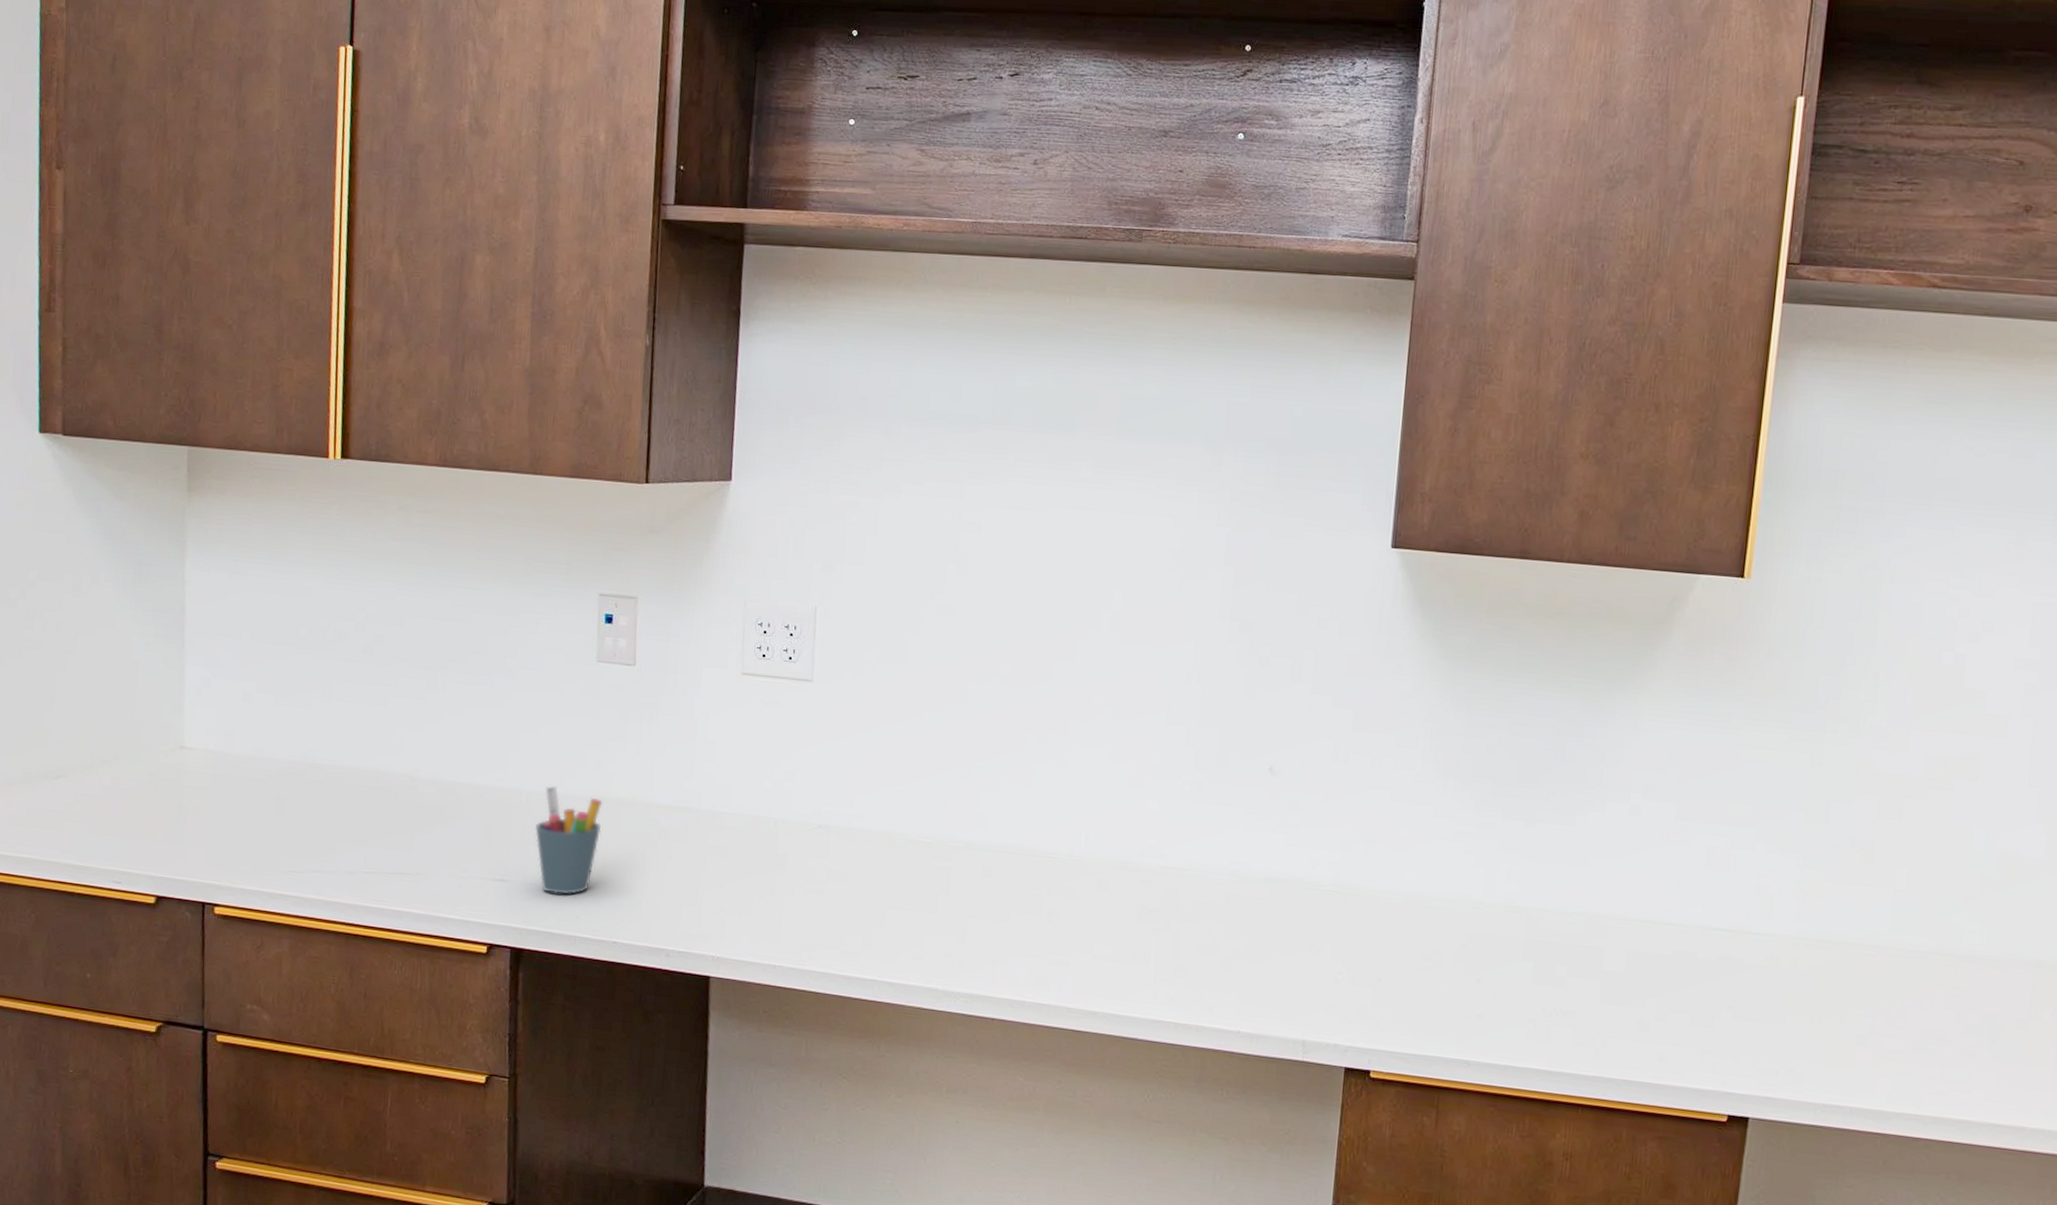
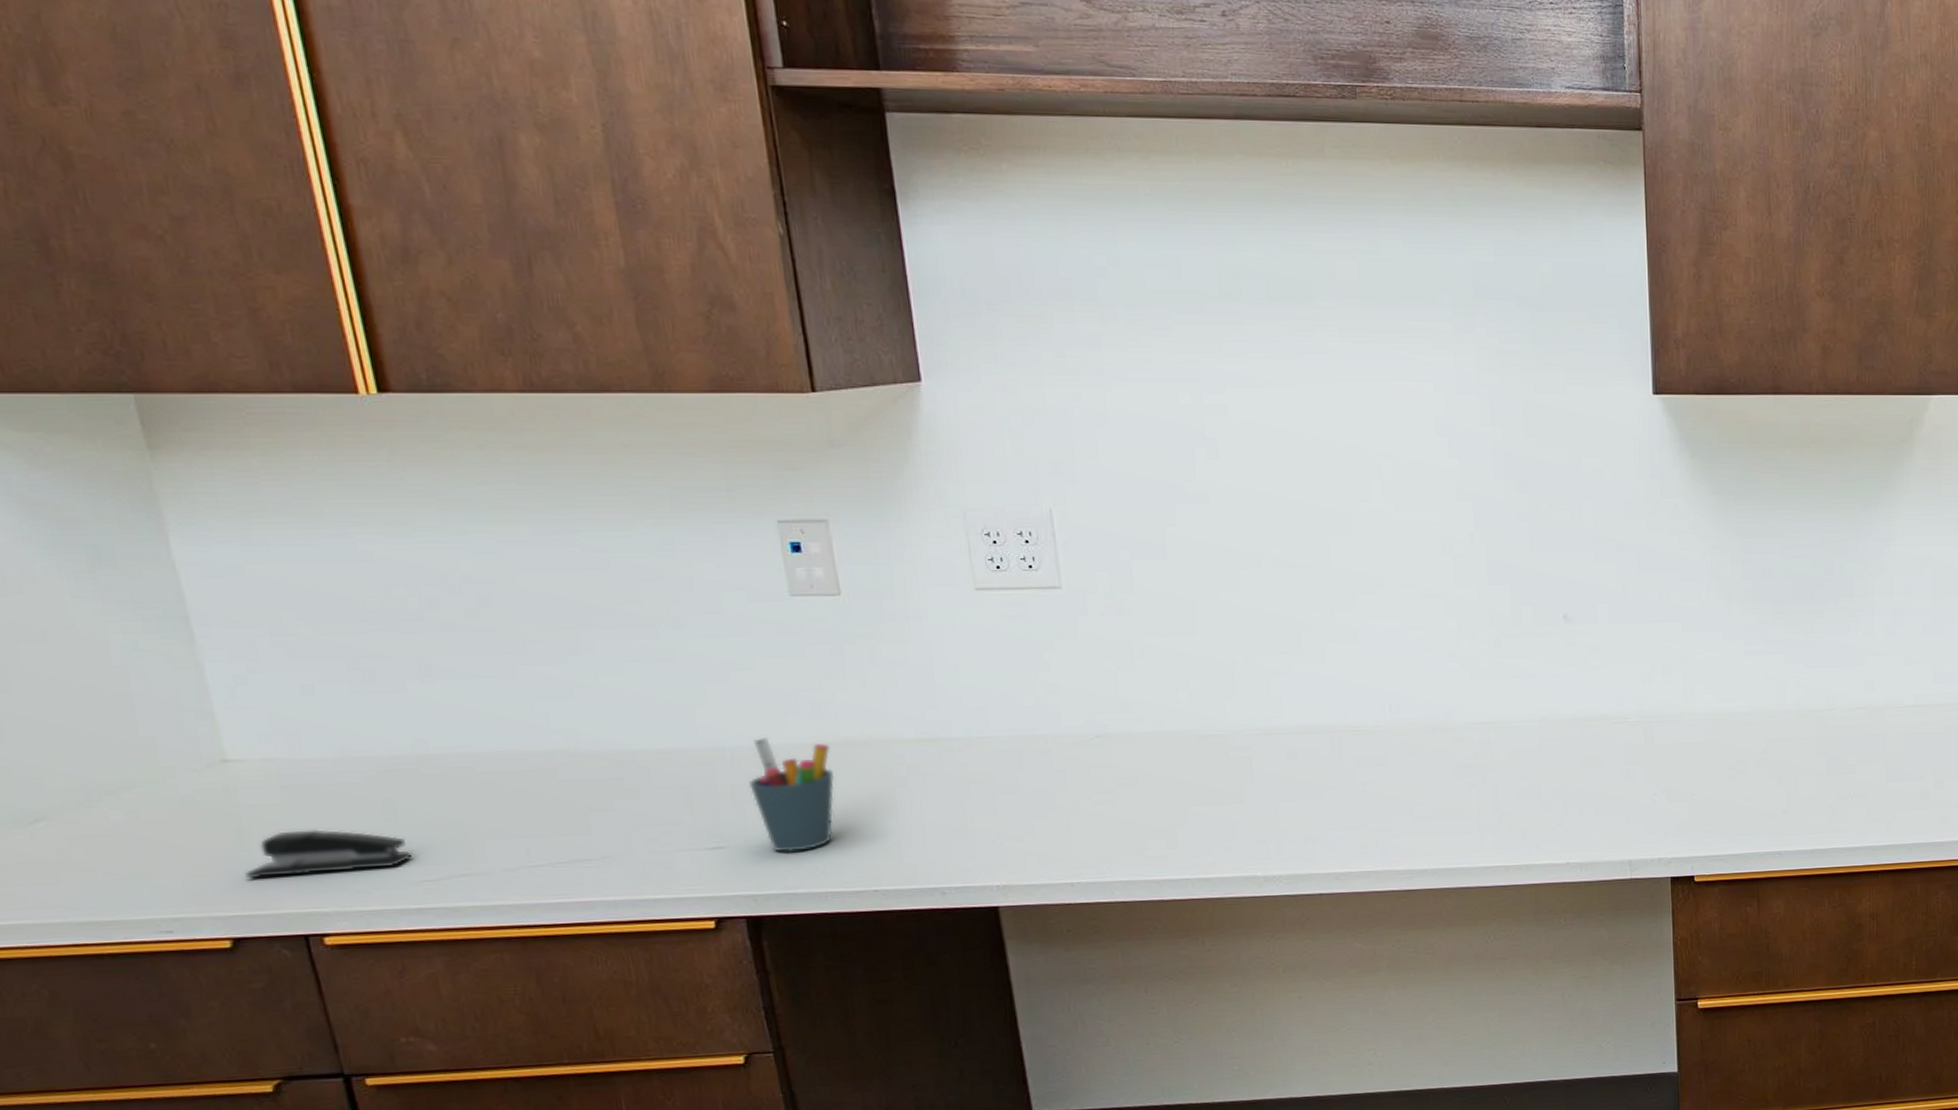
stapler: none [176,811,288,856] -> present [245,829,414,879]

